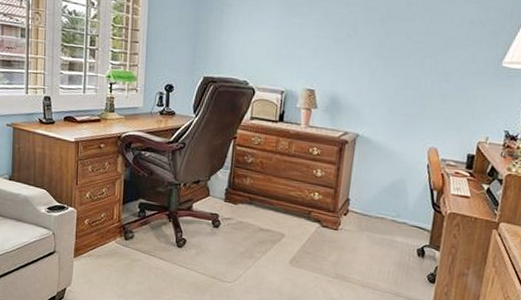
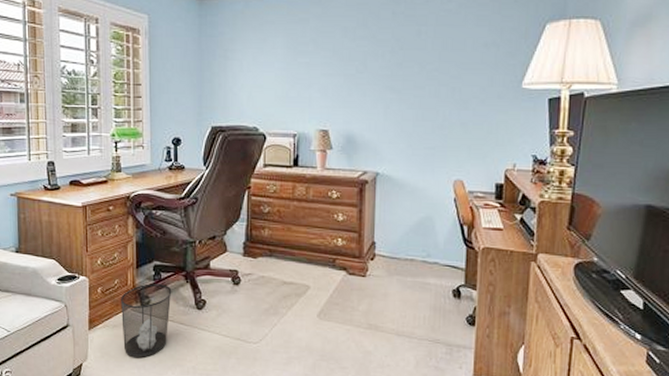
waste bin: none [105,219,155,288] -> present [121,283,172,359]

